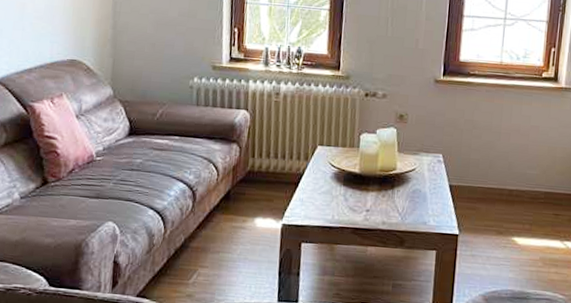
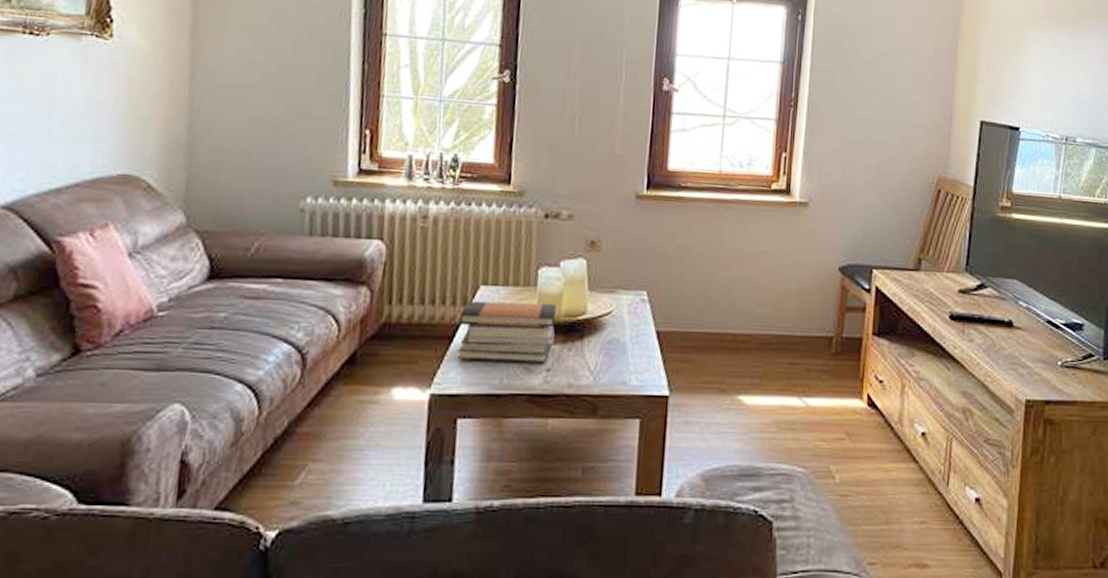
book stack: none [301,157,374,205] -> present [457,300,557,363]

